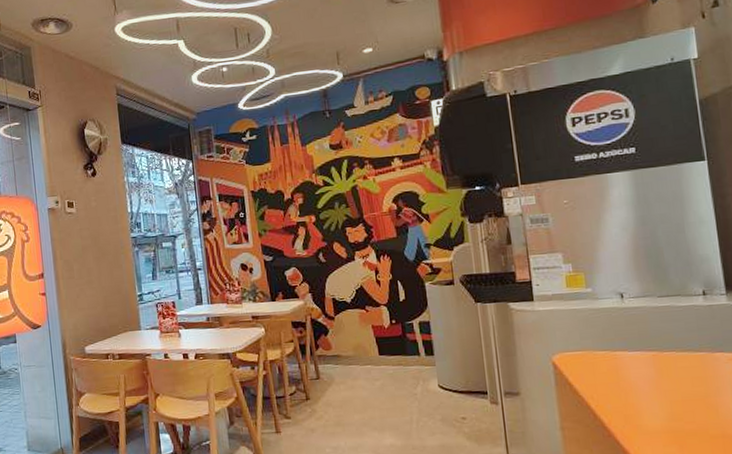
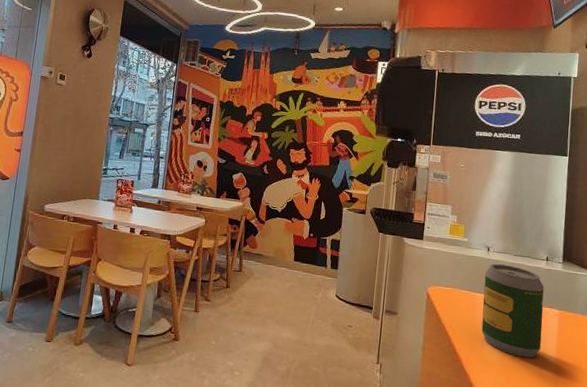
soda can: none [623,310,718,419] -> present [481,263,544,358]

